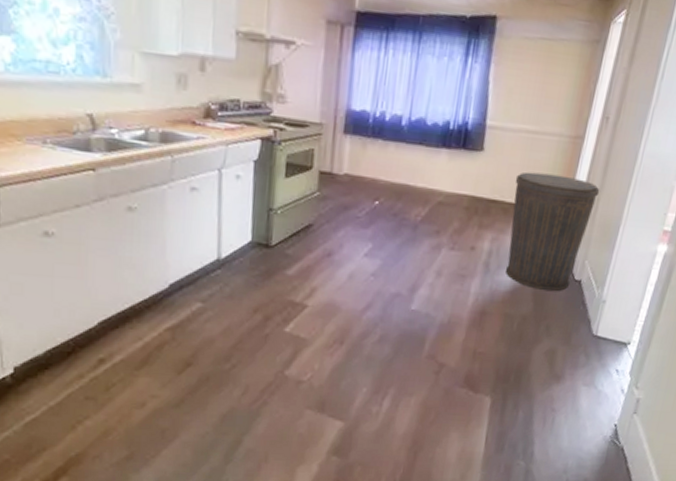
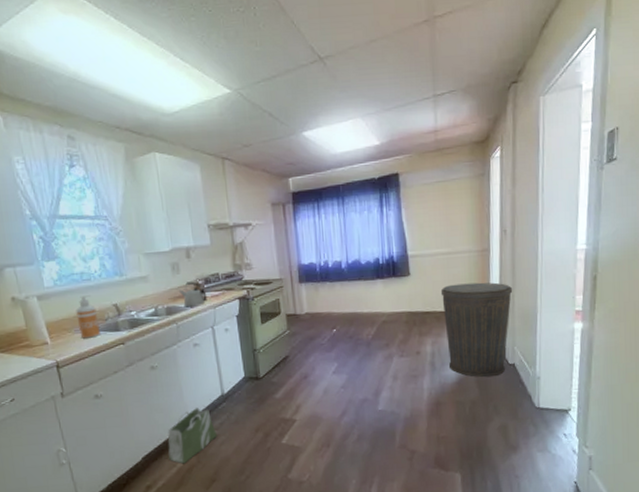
soap dispenser: none [32,93,63,155] -> present [76,295,100,339]
grocery bag: none [134,270,204,339] -> present [167,408,218,464]
kettle: none [181,103,219,139] -> present [178,281,207,307]

